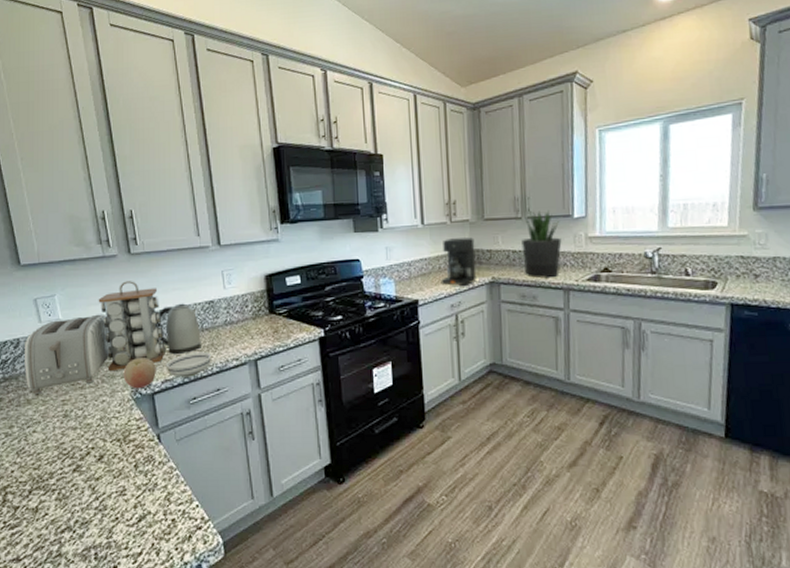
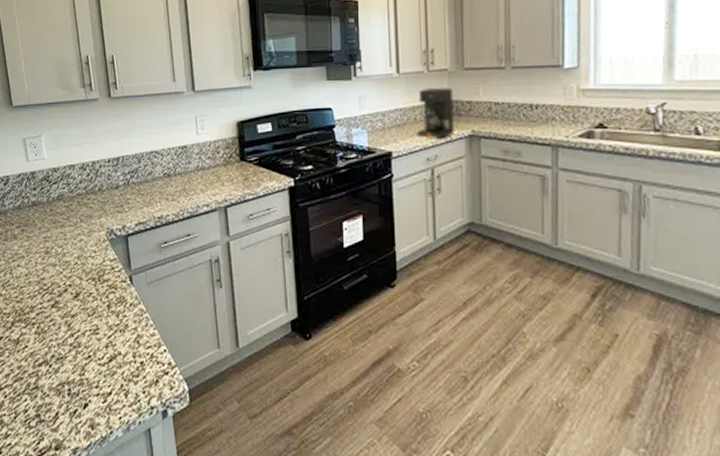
toaster: present [25,314,111,395] -> none [12,155,90,231]
spice rack: present [98,281,165,372] -> none [80,124,140,212]
fruit: present [123,358,156,389] -> none [100,200,131,230]
kettle: present [156,303,201,354] -> none [131,147,174,197]
bowl: present [165,351,211,378] -> none [139,196,183,221]
planter: present [521,210,562,279] -> none [505,59,550,133]

